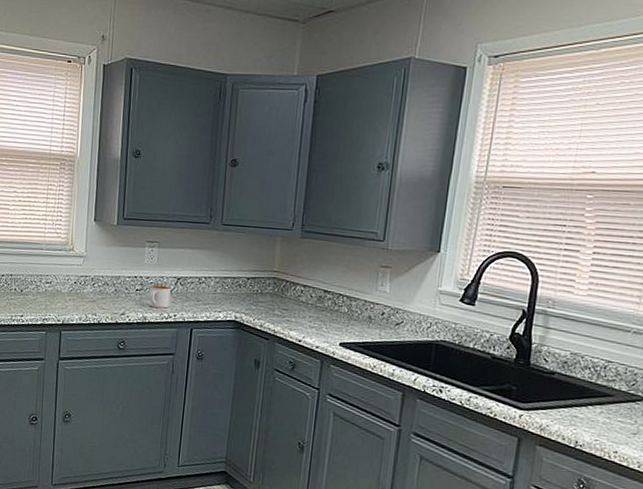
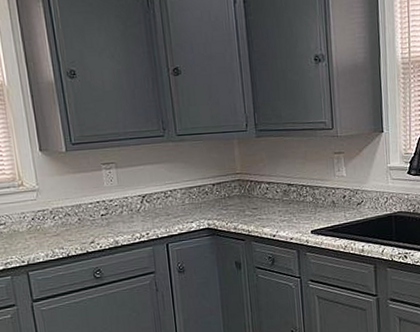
mug: present [149,285,171,309] -> none [116,206,140,230]

